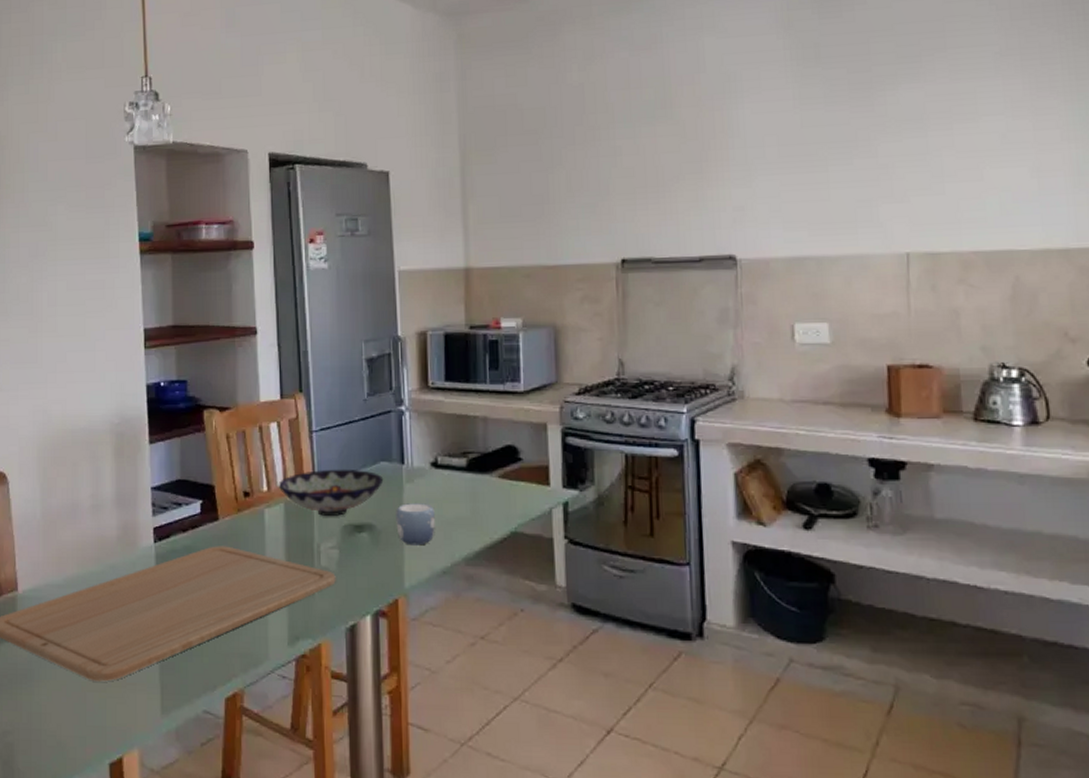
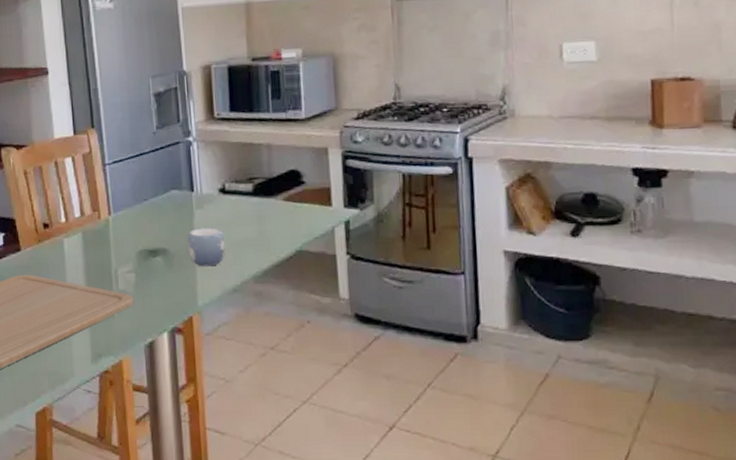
bowl: present [278,469,384,517] -> none [75,198,175,244]

